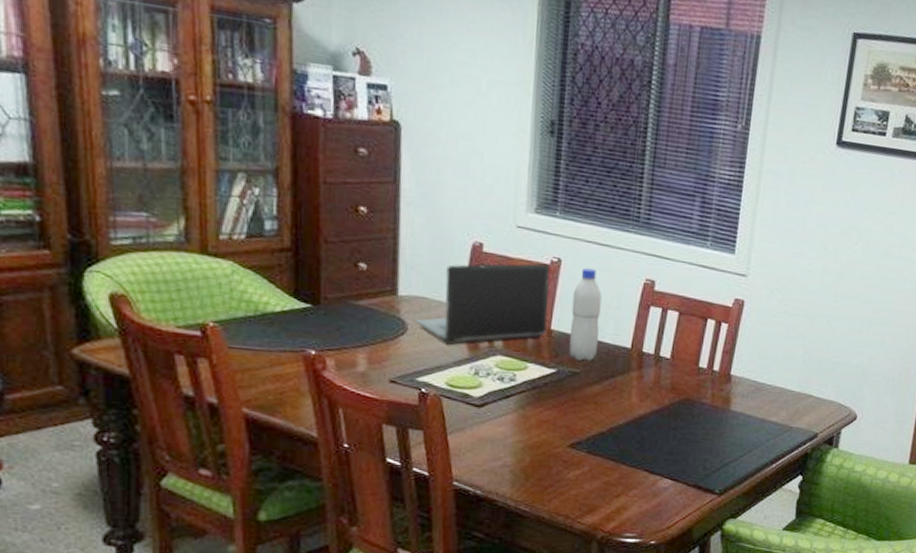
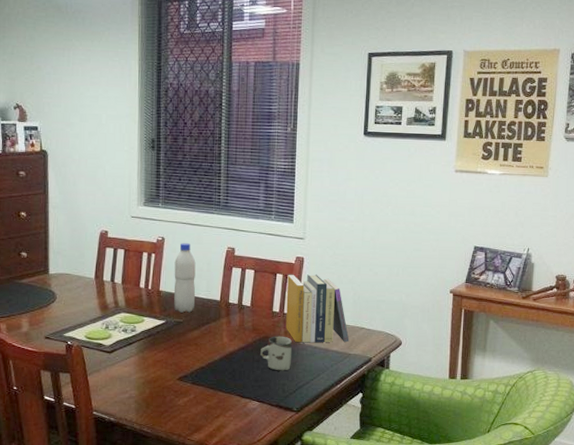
laptop computer: present [416,263,550,345] -> none [63,242,157,307]
cup: none [678,398,720,444] -> present [260,336,292,371]
books: none [713,320,793,413] -> present [286,274,350,343]

